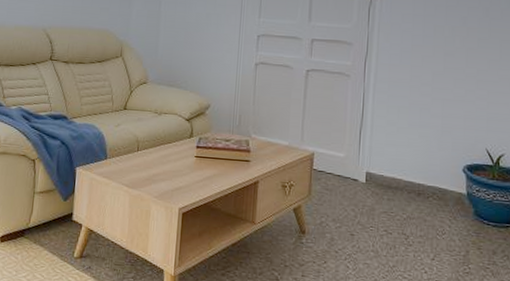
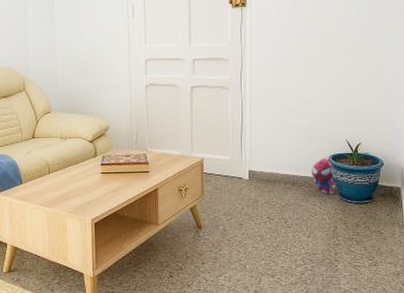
plush toy: none [442,165,471,212] -> present [312,156,336,195]

